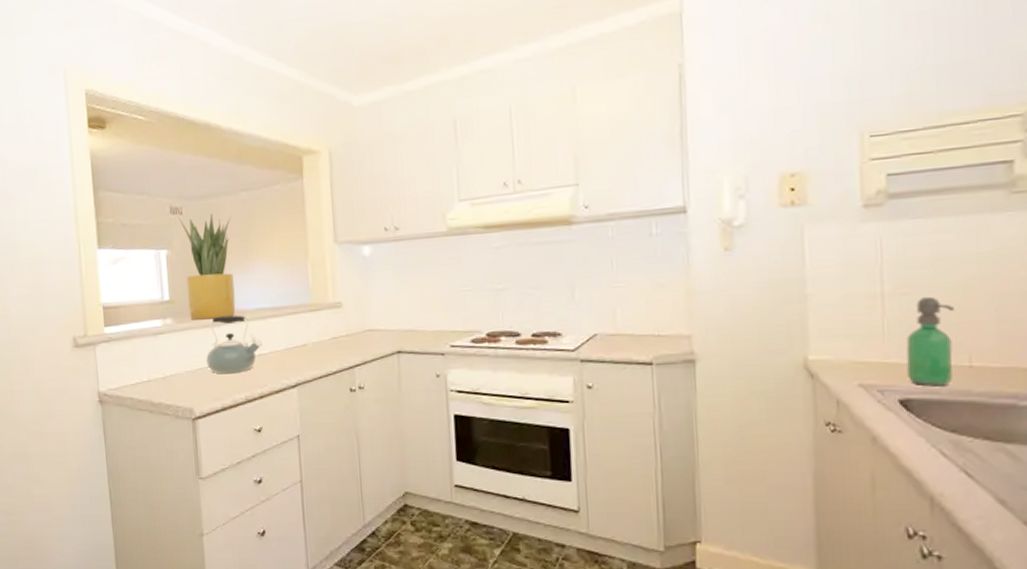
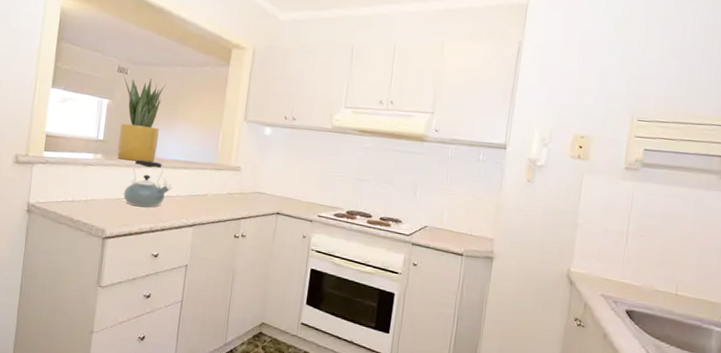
soap dispenser: present [905,296,954,387] -> none [633,239,672,306]

